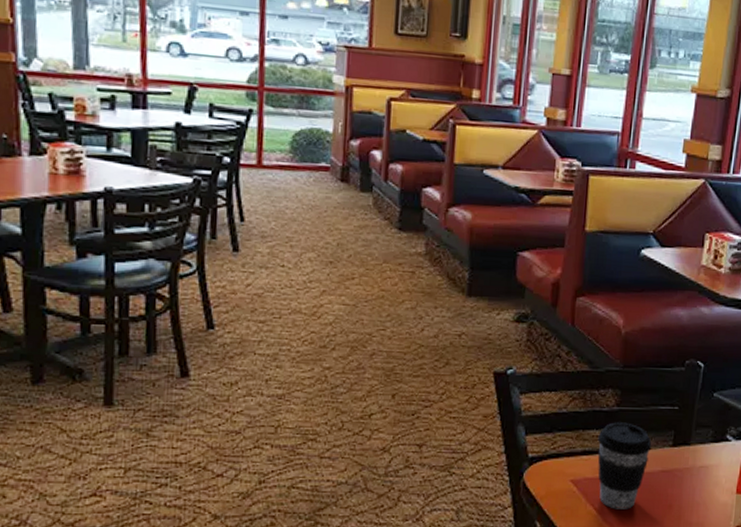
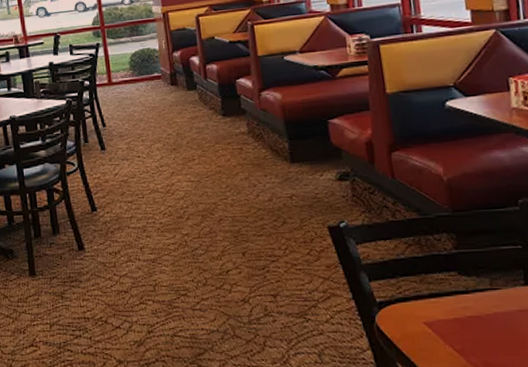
coffee cup: present [597,422,652,509] -> none [442,264,502,350]

